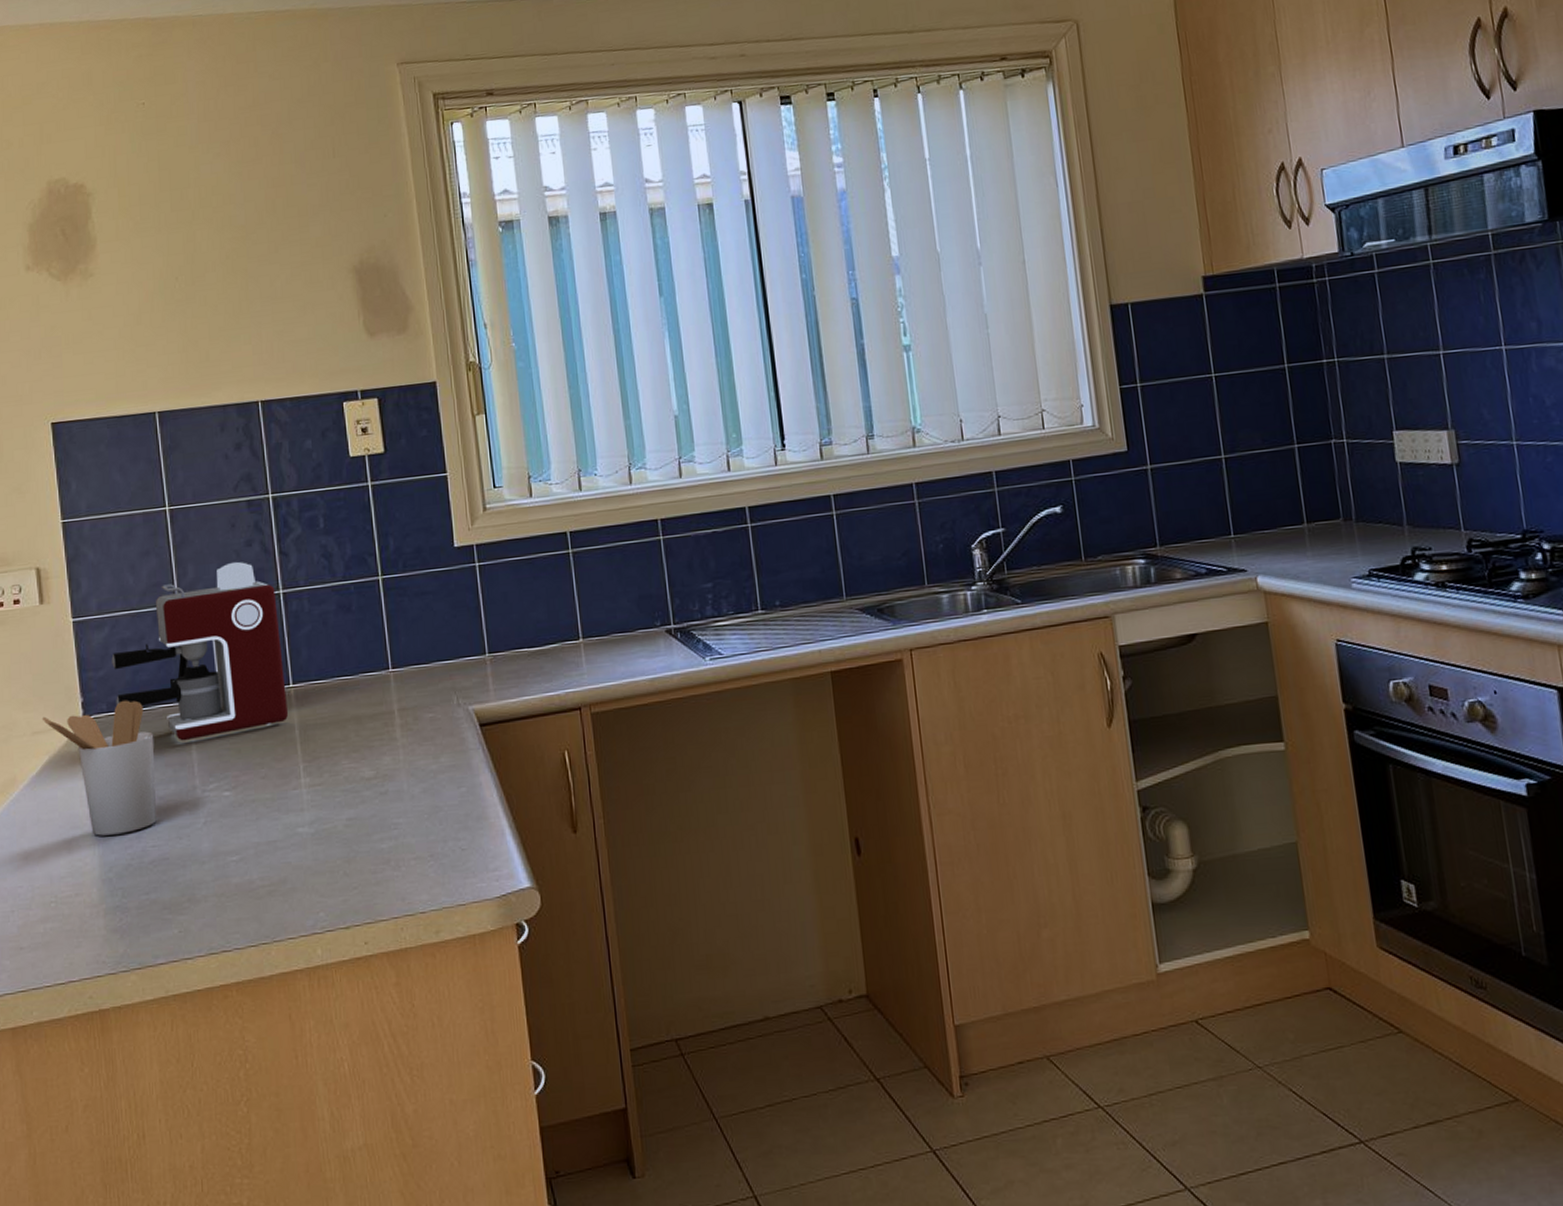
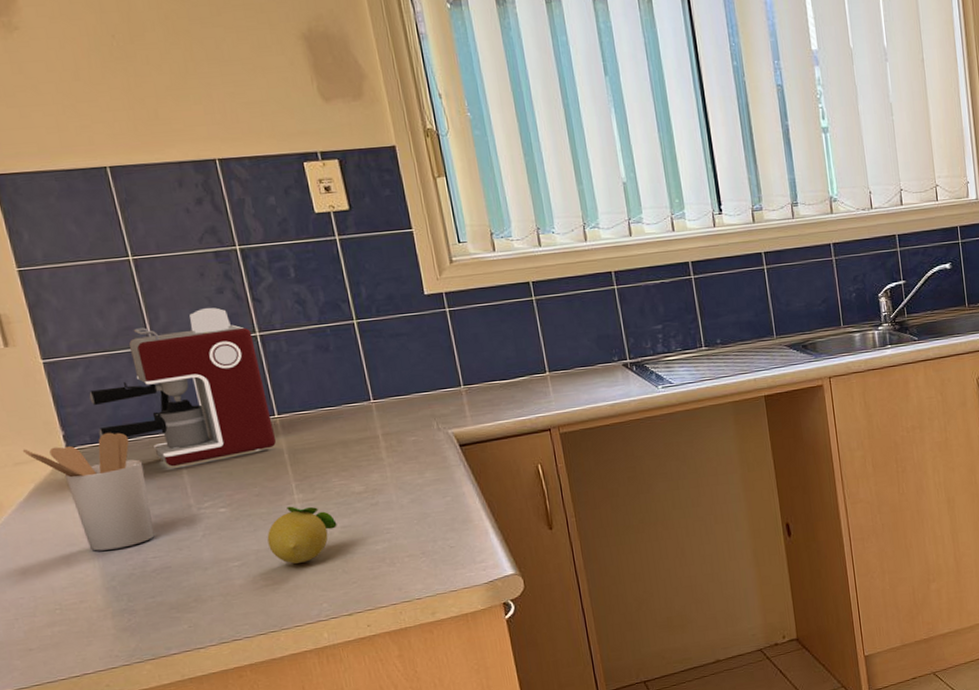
fruit: none [269,791,343,861] -> present [267,506,337,564]

